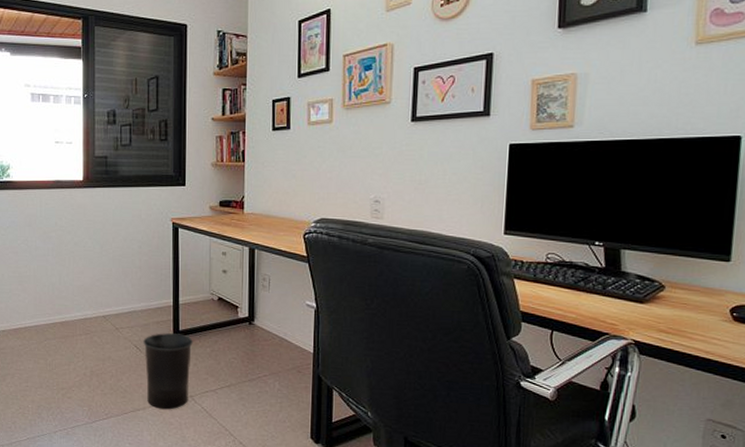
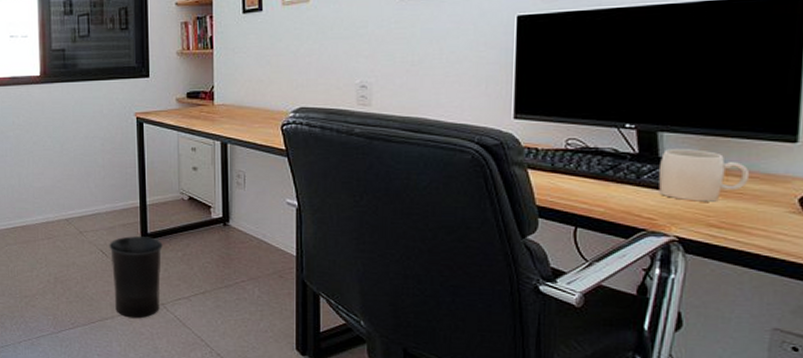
mug: none [620,264,693,311] -> present [658,149,750,202]

